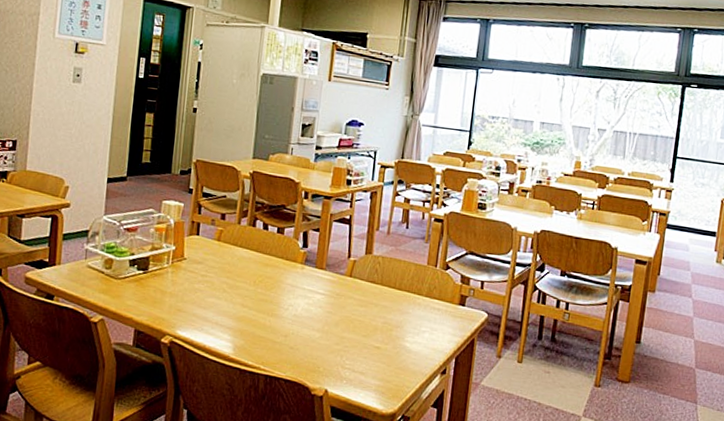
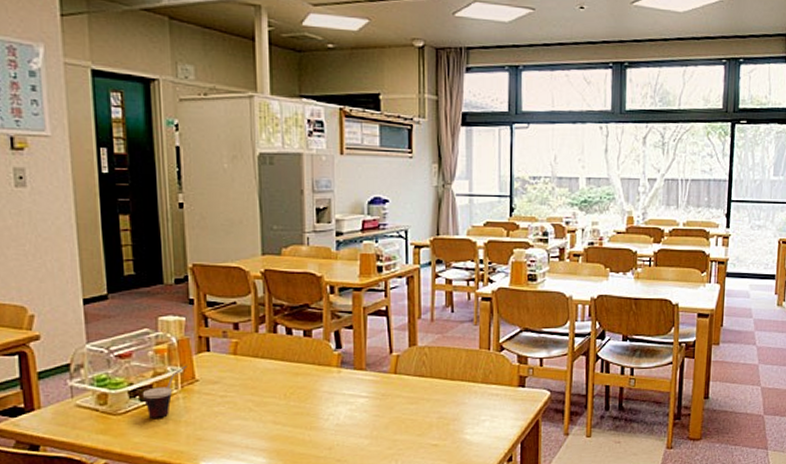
cup: none [140,245,179,287] -> present [142,366,188,418]

